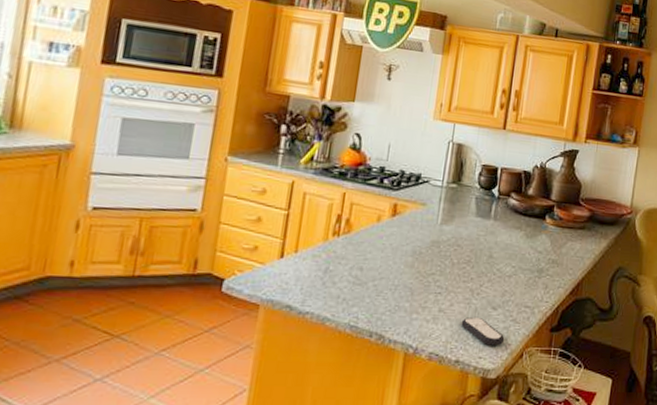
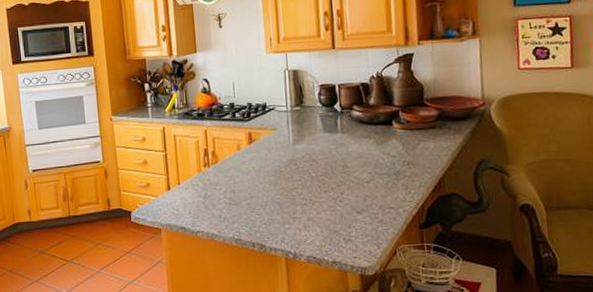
remote control: present [461,316,505,346] -> none [330,221,376,247]

